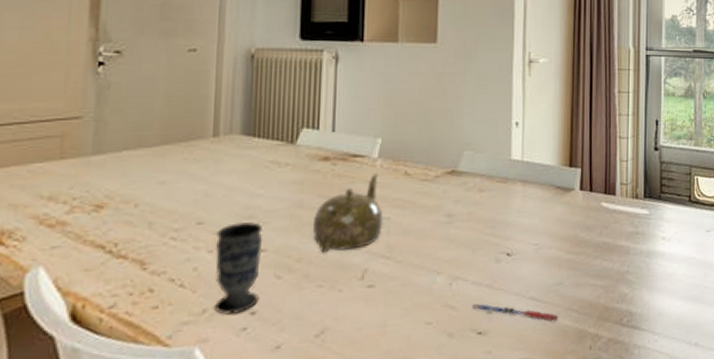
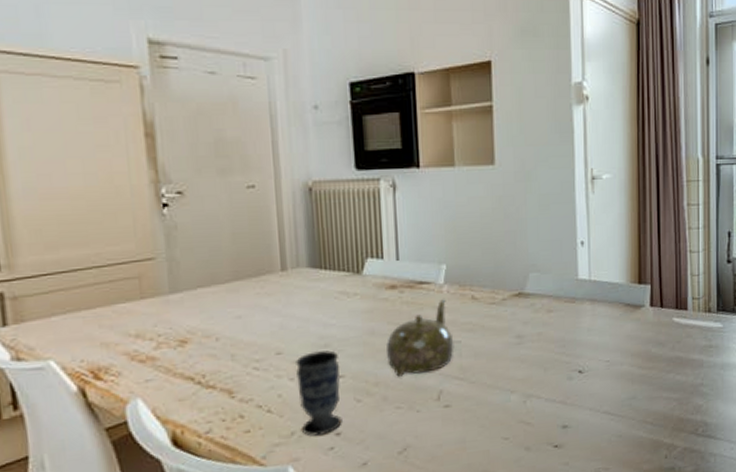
pen: present [472,303,559,322] -> none [547,418,634,434]

